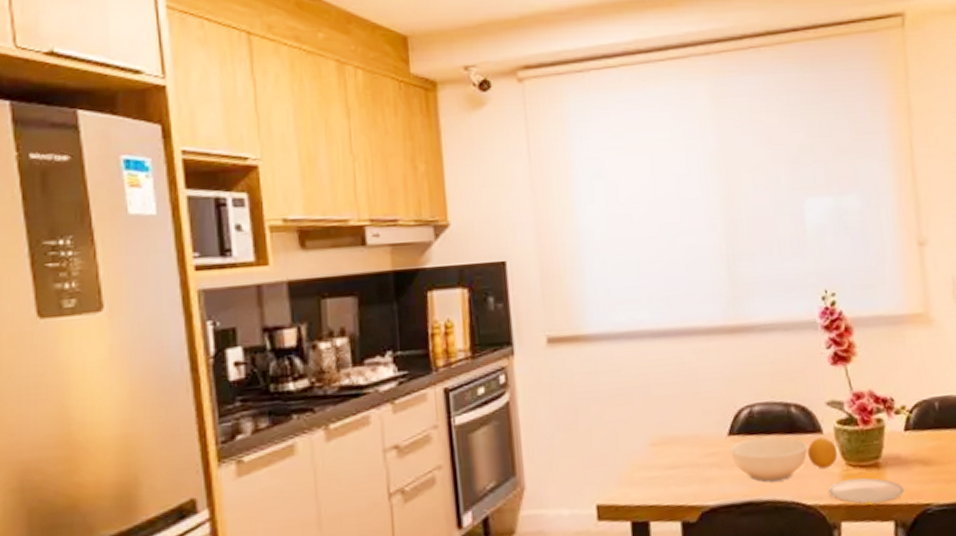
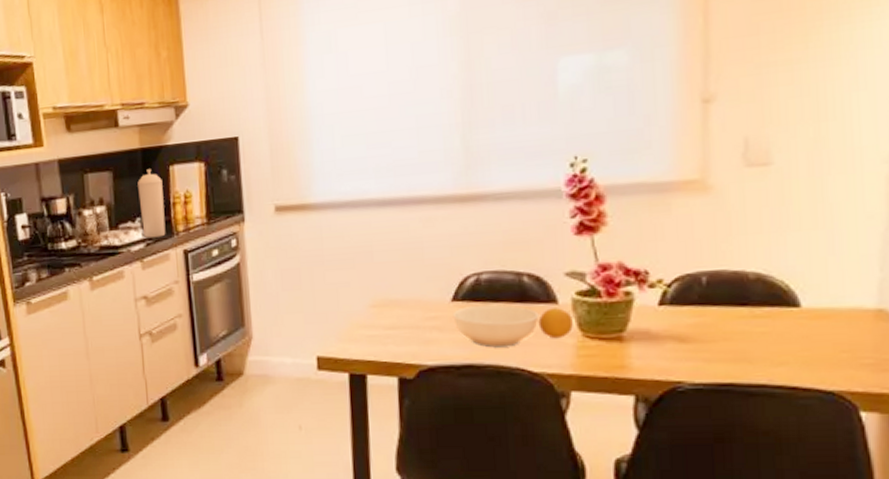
canister: none [389,294,423,376] -> present [138,169,166,239]
plate: present [828,477,905,504] -> none [559,350,652,377]

